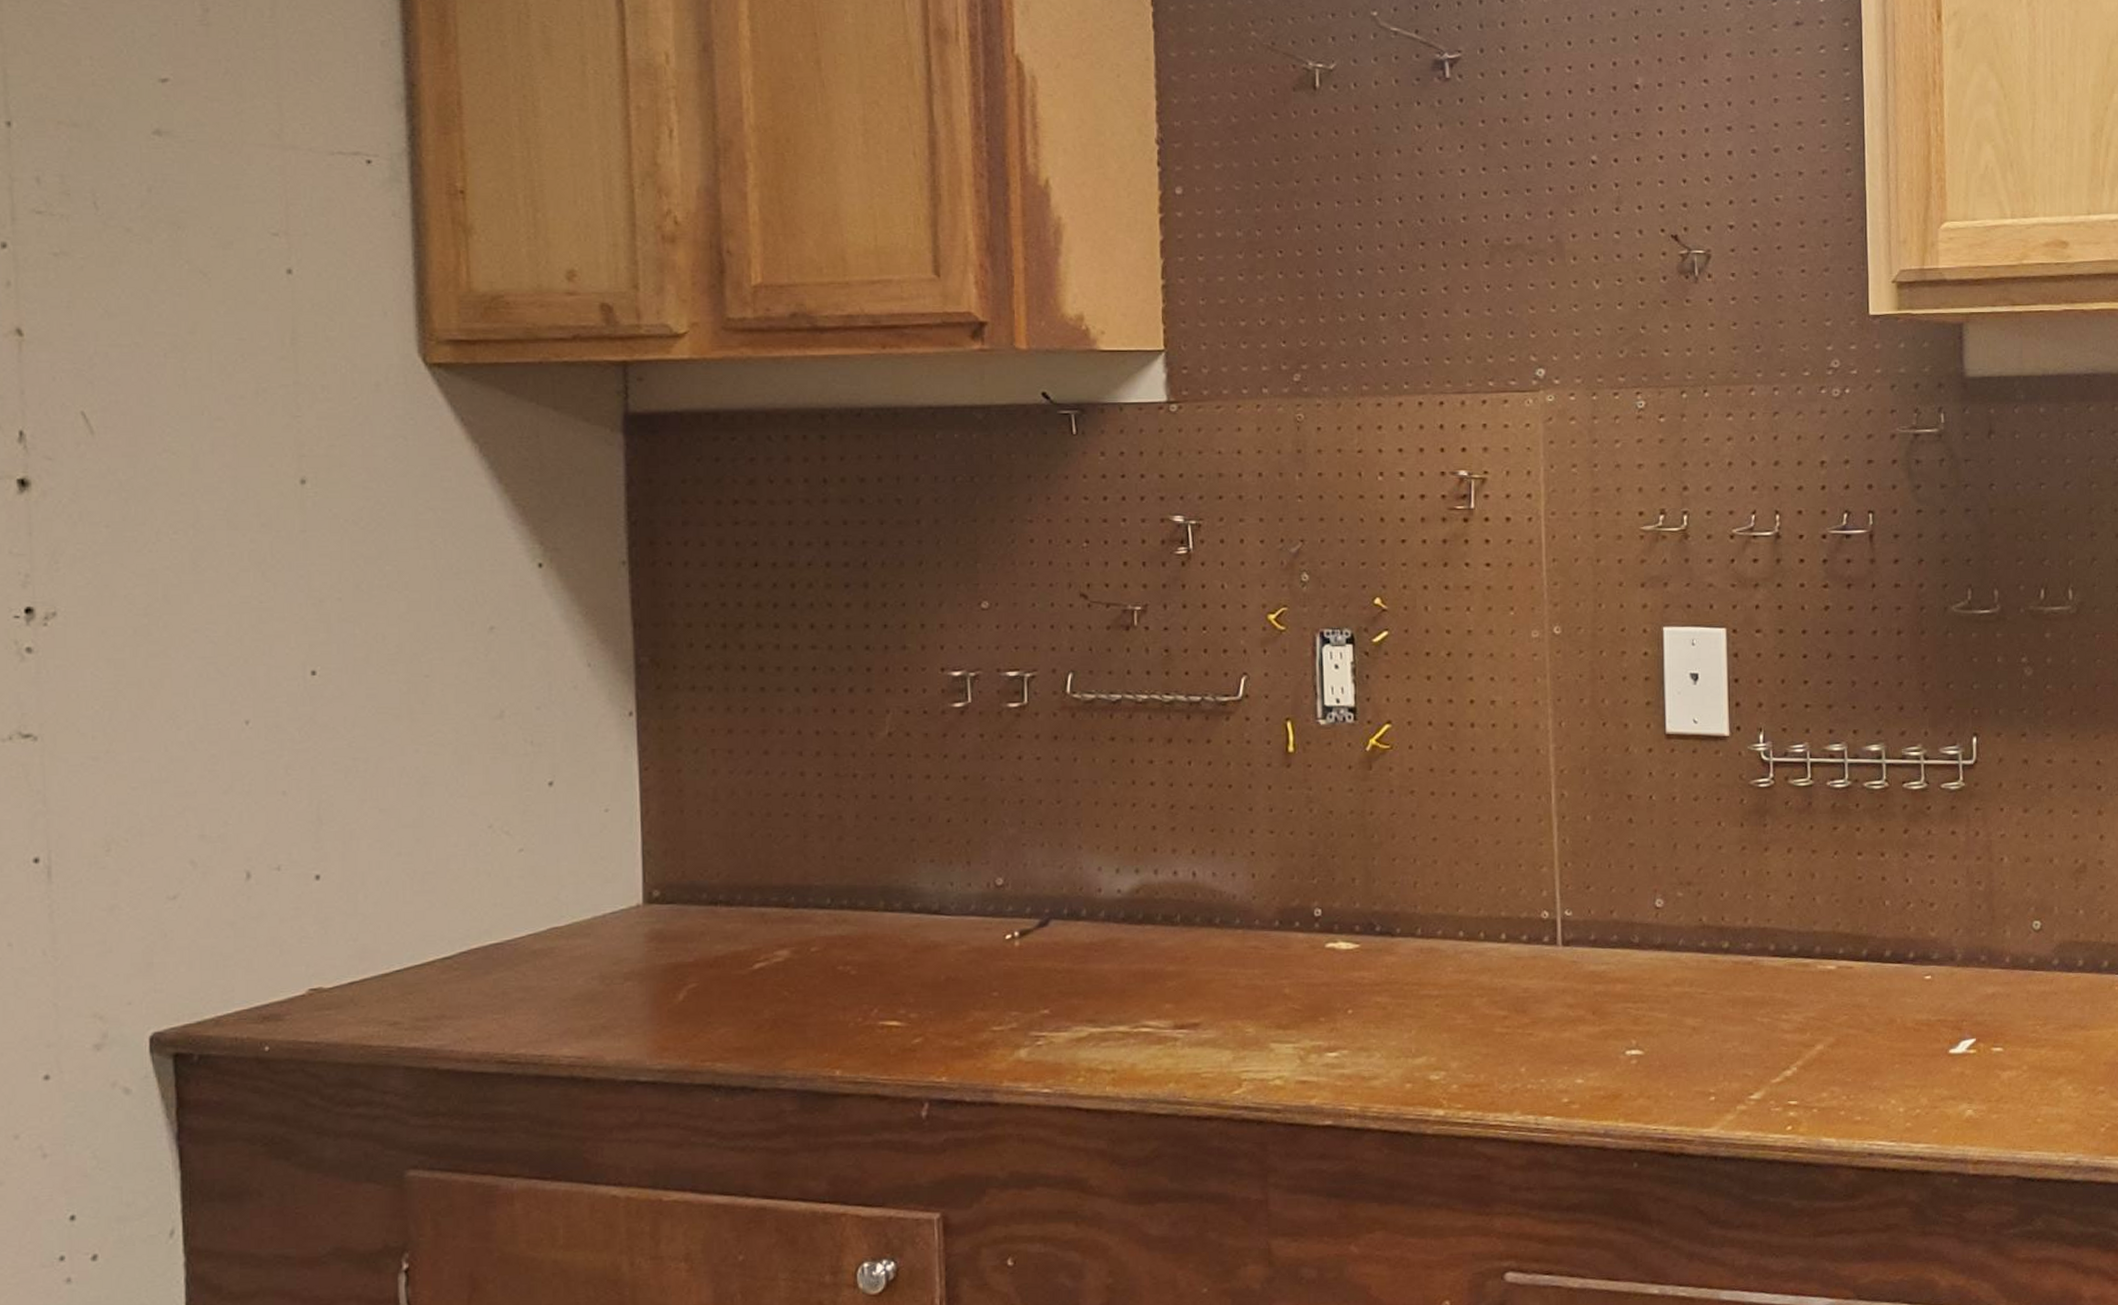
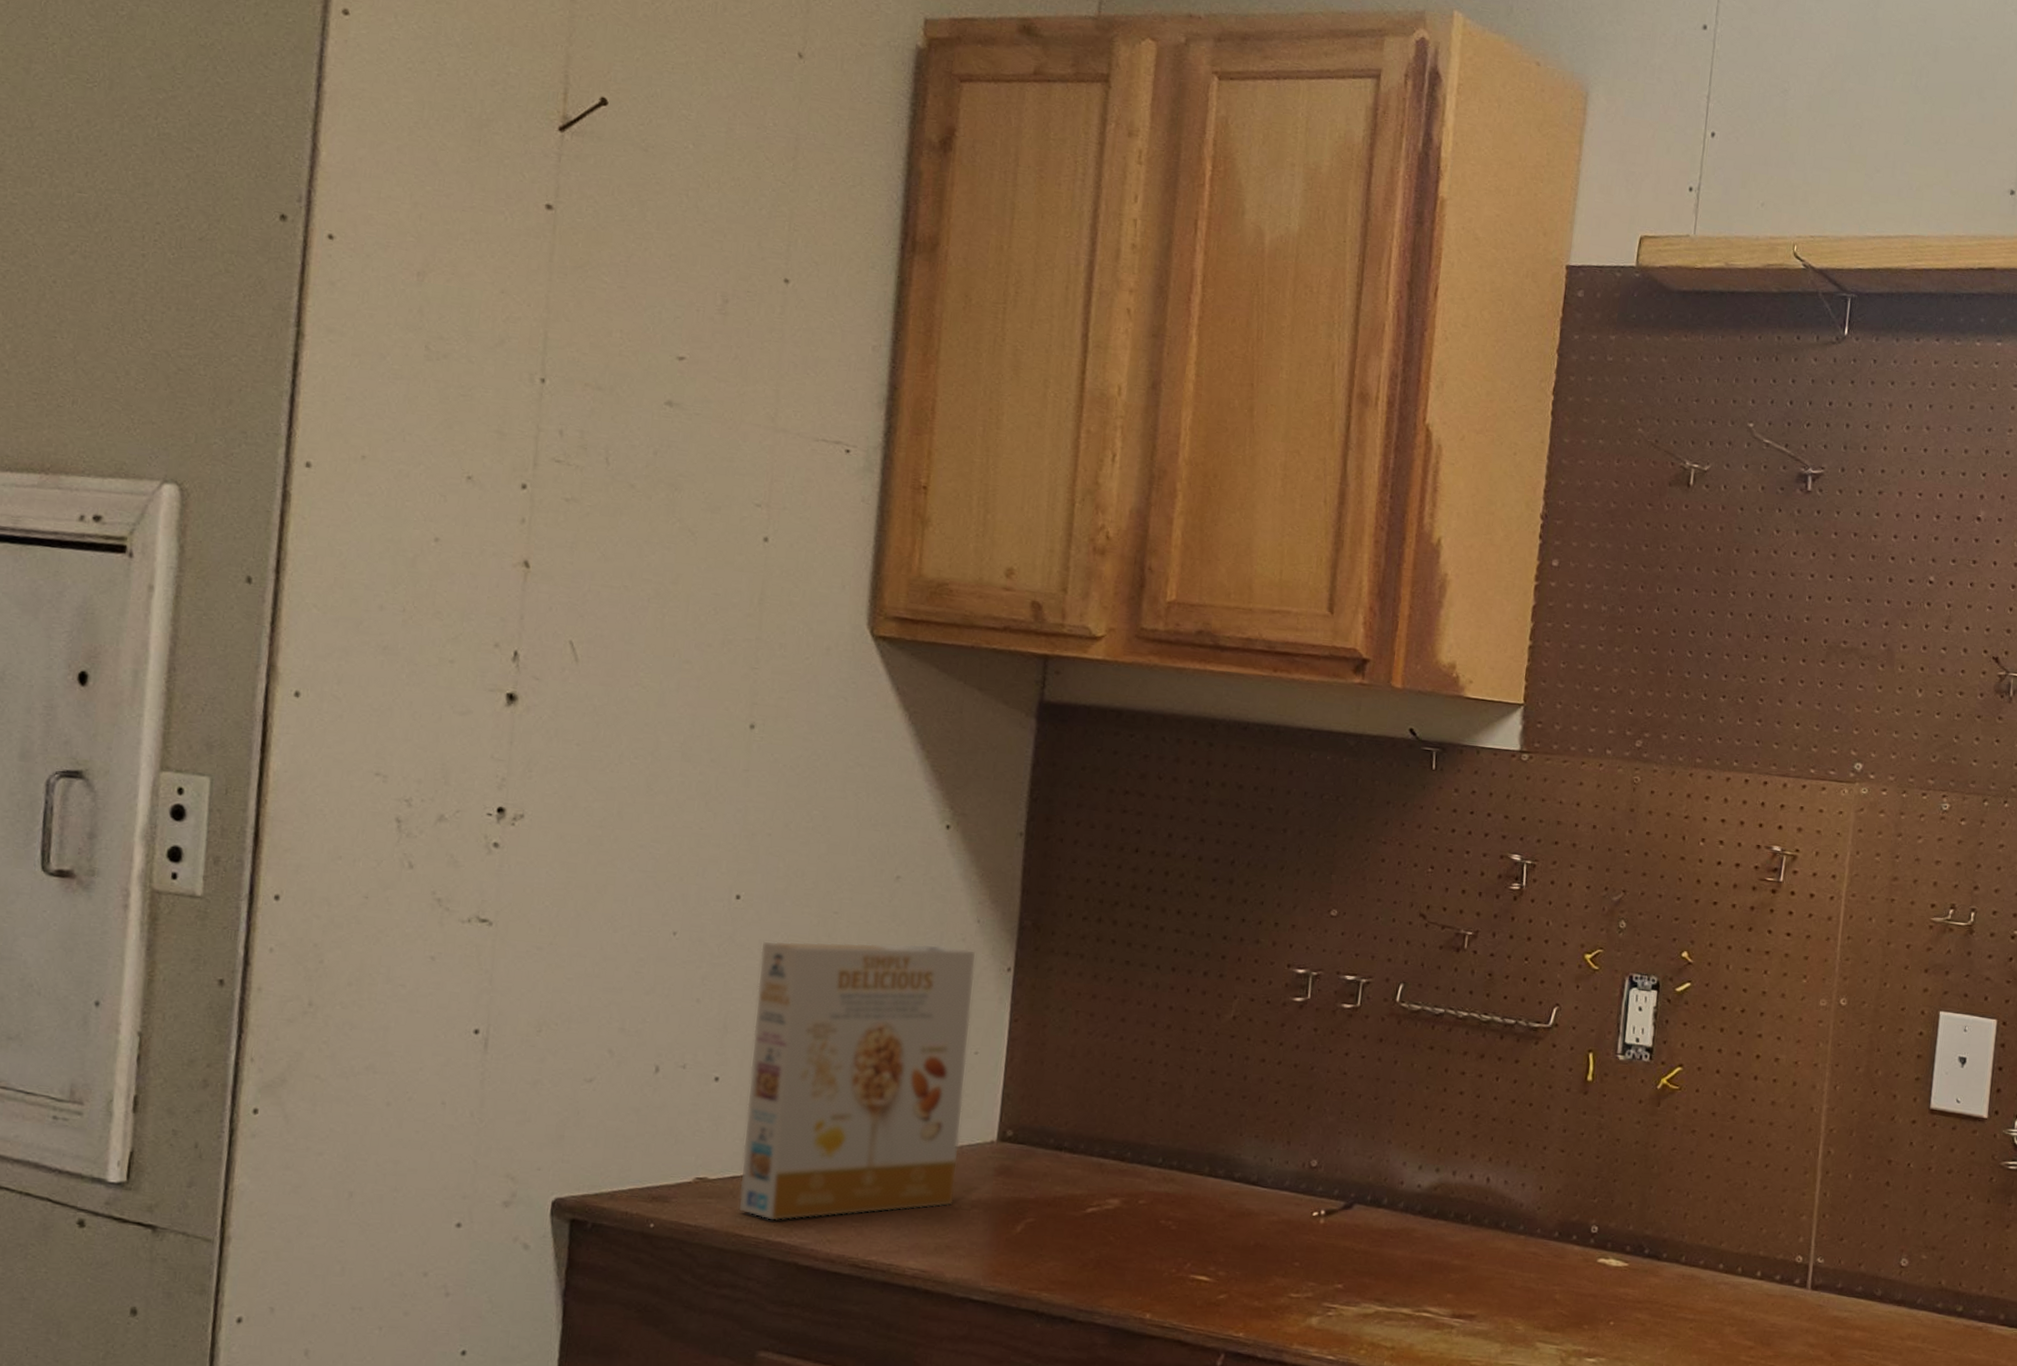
cereal box: none [348,696,603,1025] -> present [737,940,977,1221]

